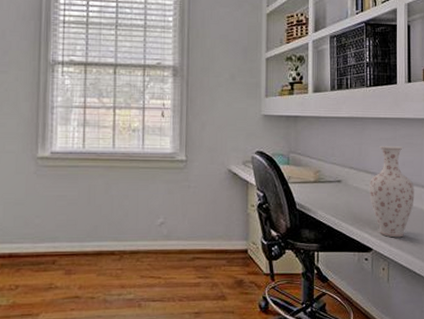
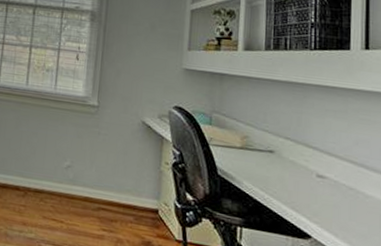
vase: present [369,145,414,238] -> none [309,118,371,230]

